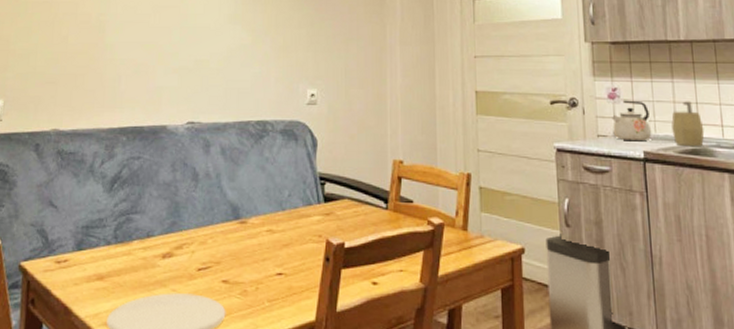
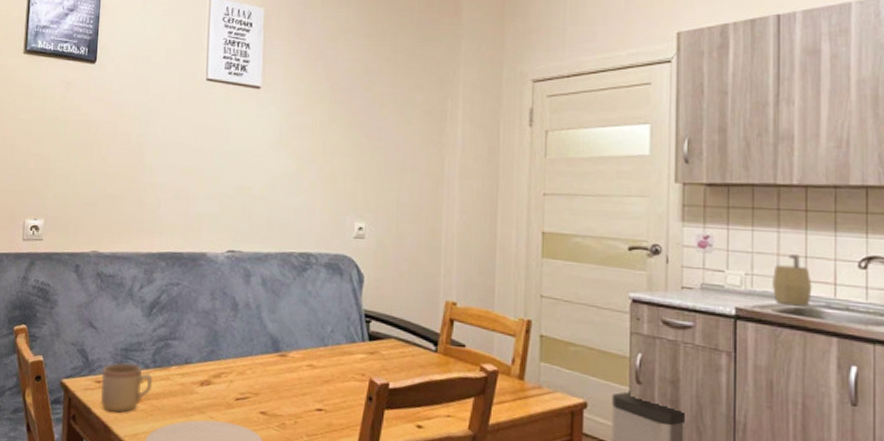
mug: none [61,240,115,292] -> present [101,362,153,413]
kettle: present [612,100,652,142] -> none [700,249,748,297]

